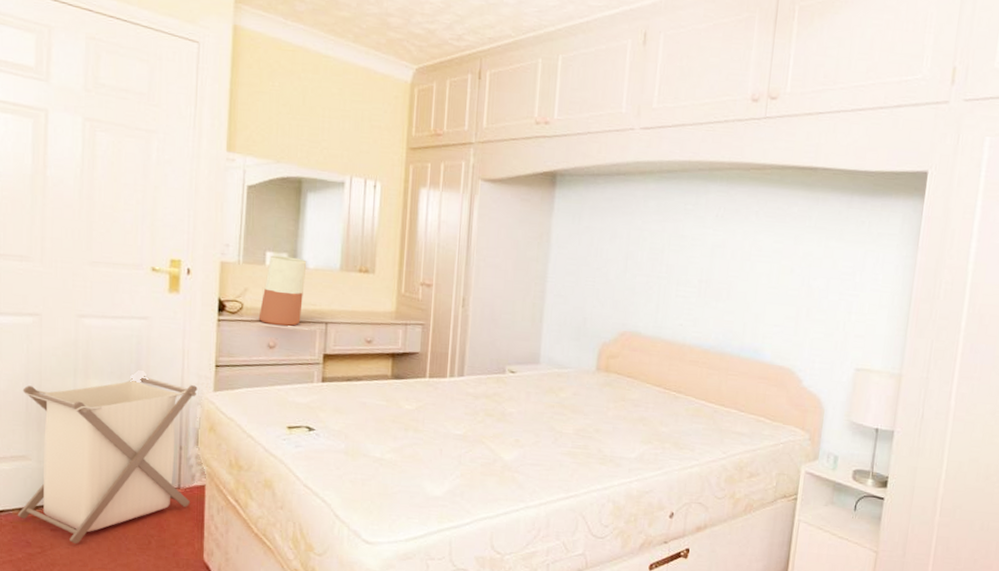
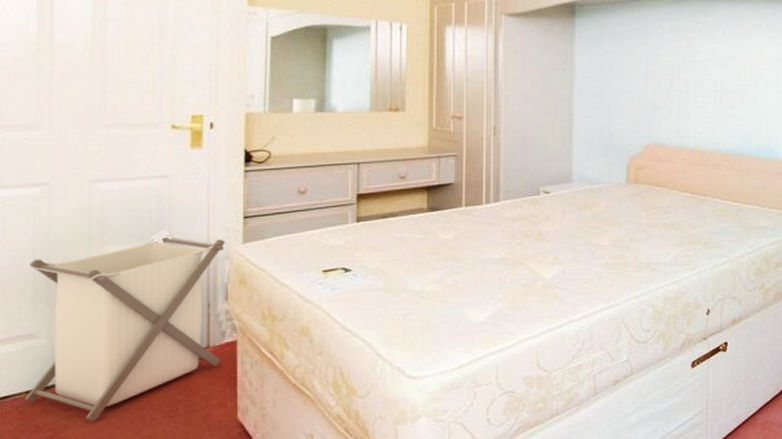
vase: present [258,255,307,327] -> none [287,102,336,171]

